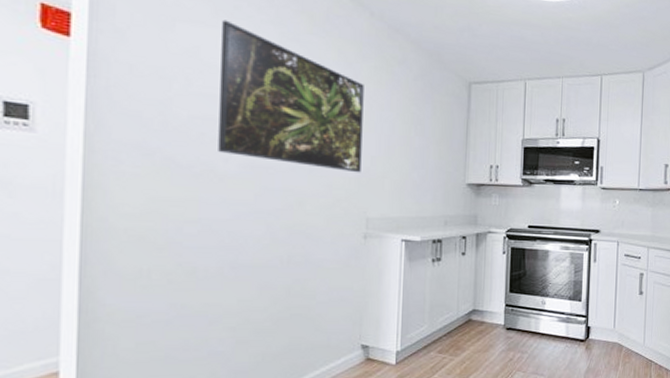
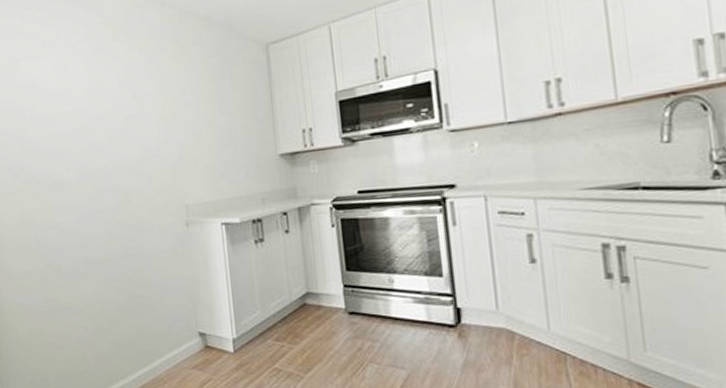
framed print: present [218,19,364,173] -> none [49,48,175,165]

